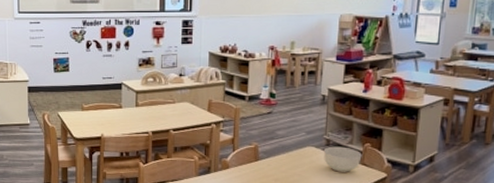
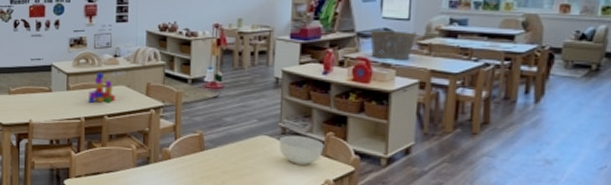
toy blocks: none [156,90,180,118] -> present [89,73,115,103]
basket: none [404,53,444,80] -> present [370,30,416,60]

